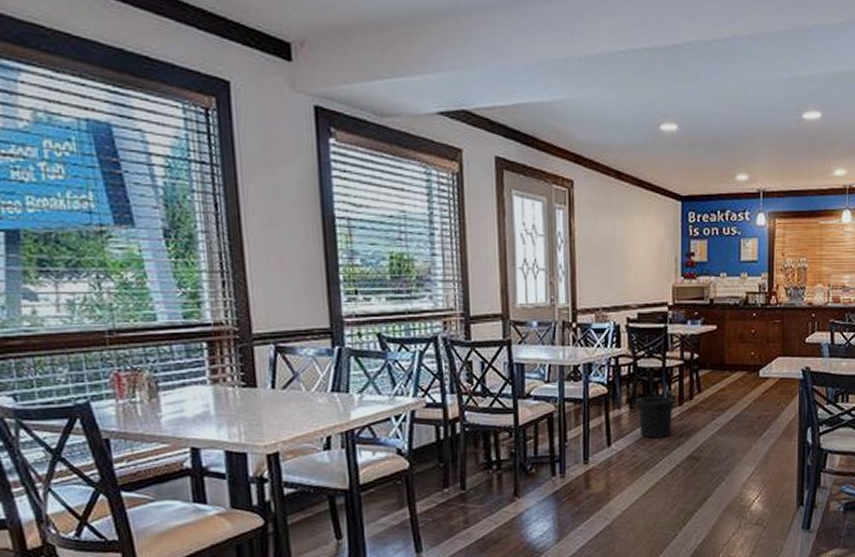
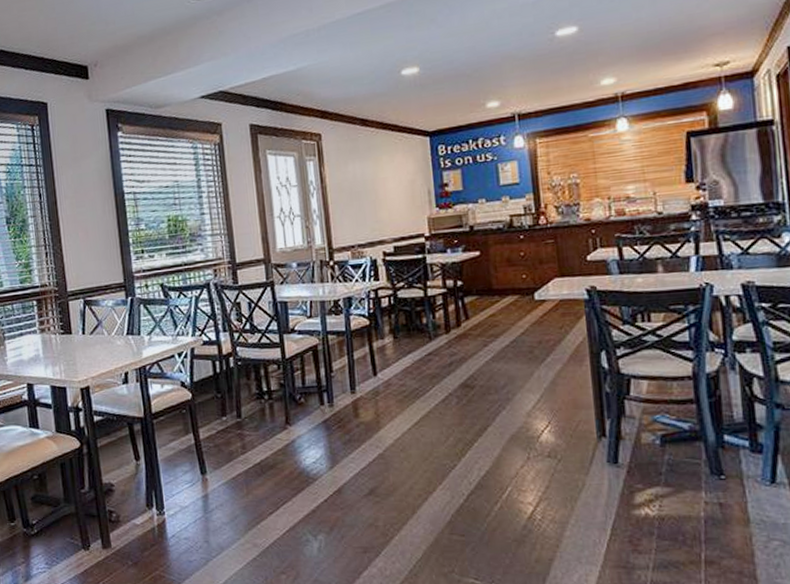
trash can: present [635,396,676,438] -> none [398,325,442,367]

